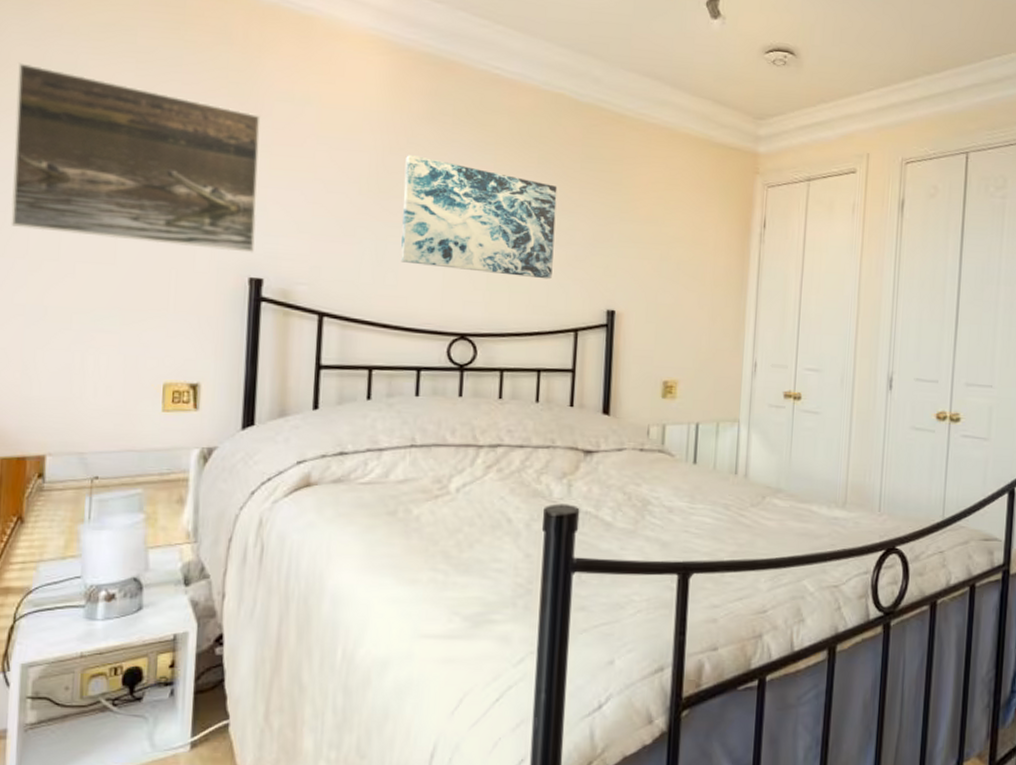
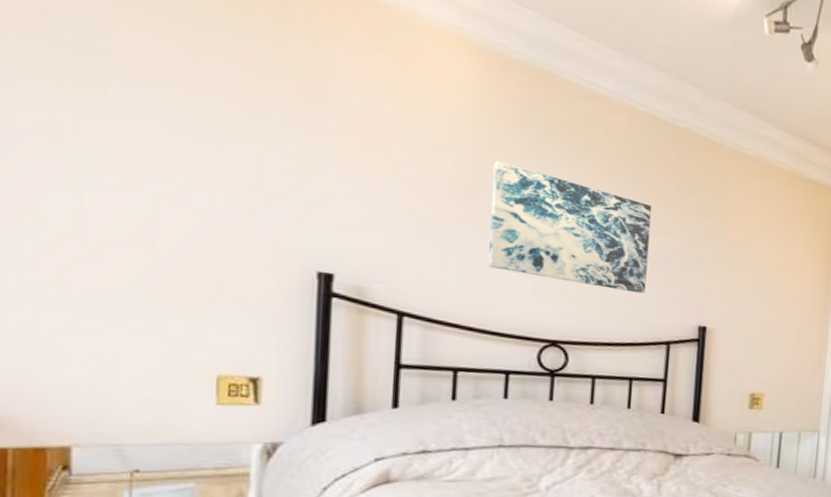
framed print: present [10,62,261,253] -> none [13,11,329,247]

